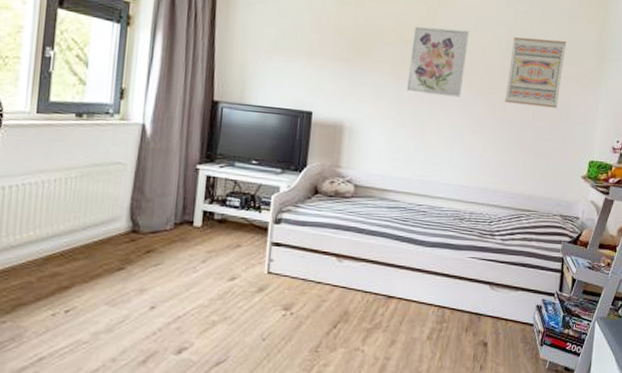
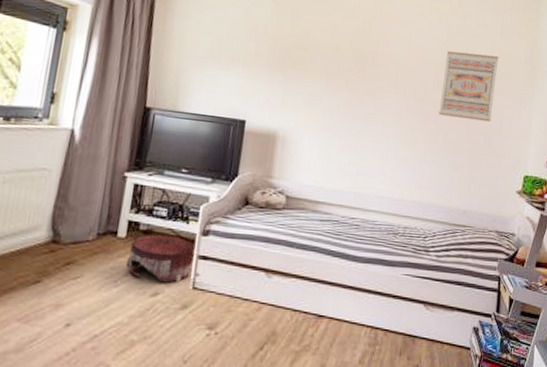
pouf: none [203,223,268,268] -> present [126,234,195,283]
wall art: present [407,26,469,98] -> none [341,38,404,109]

